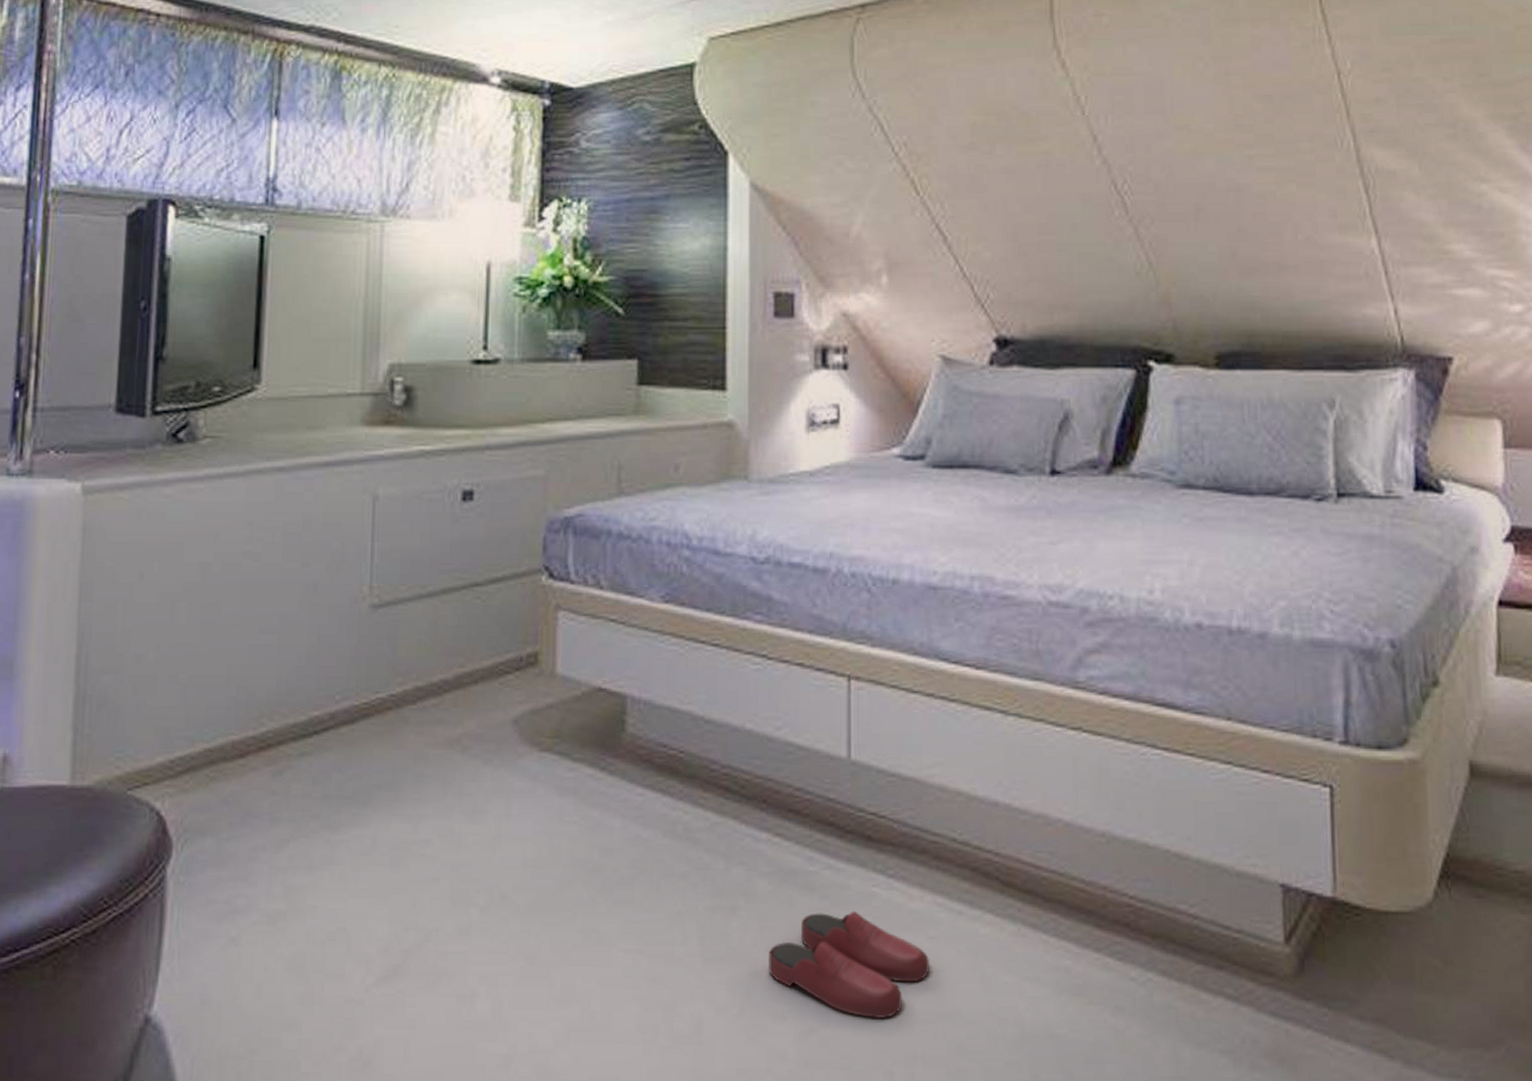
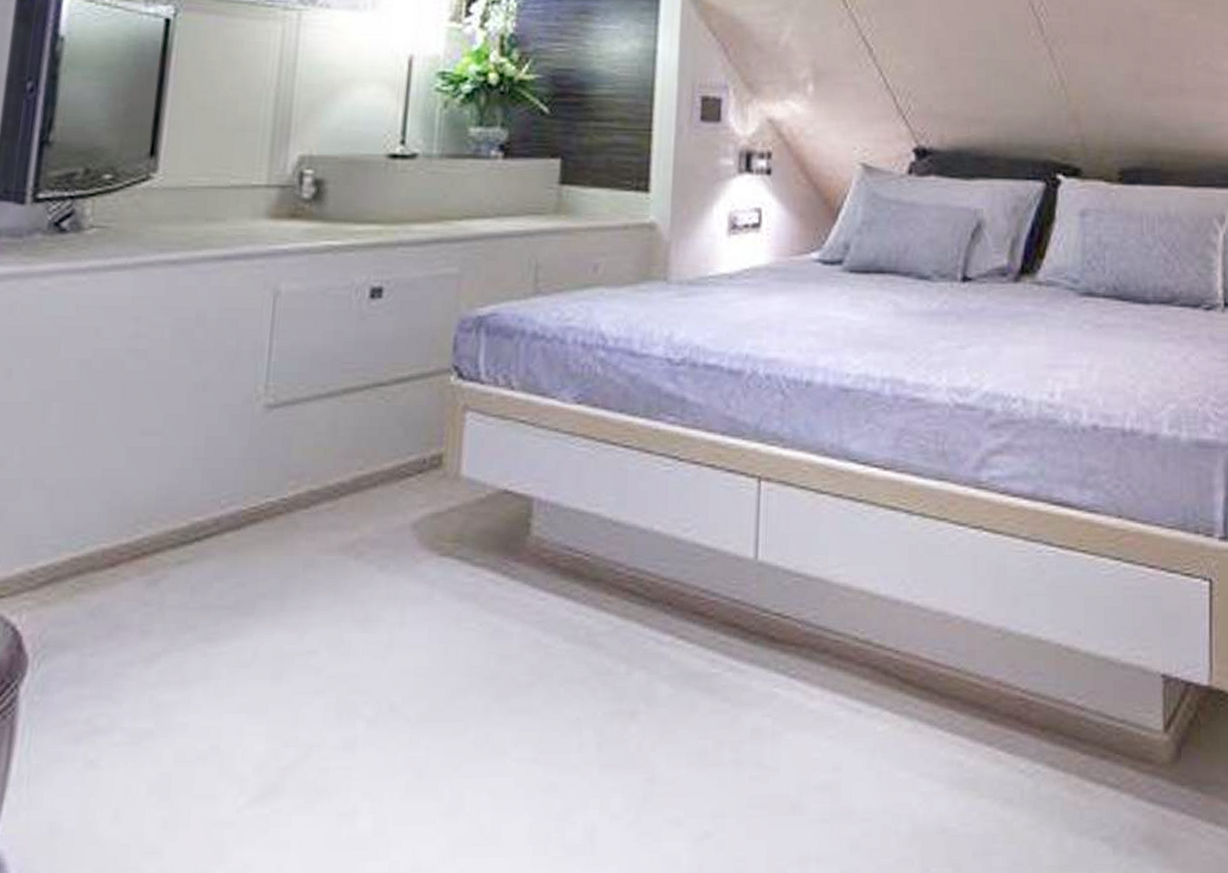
slippers: present [767,910,929,1018] -> none [665,712,827,820]

